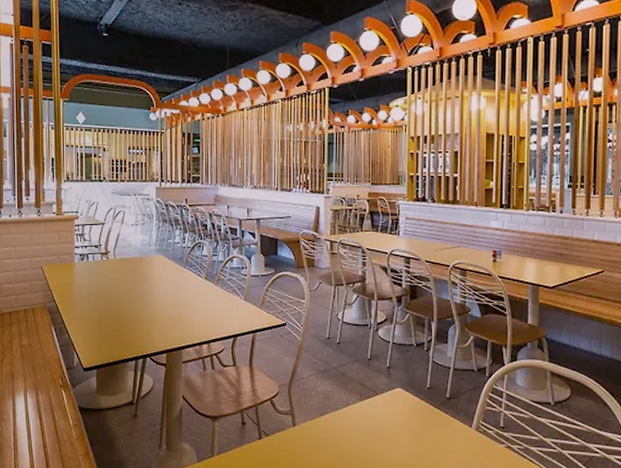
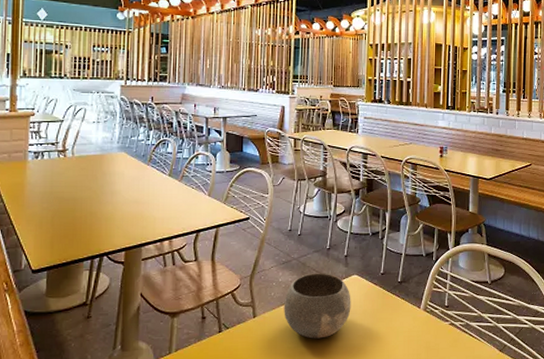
bowl: none [324,384,395,453] -> present [284,273,351,339]

